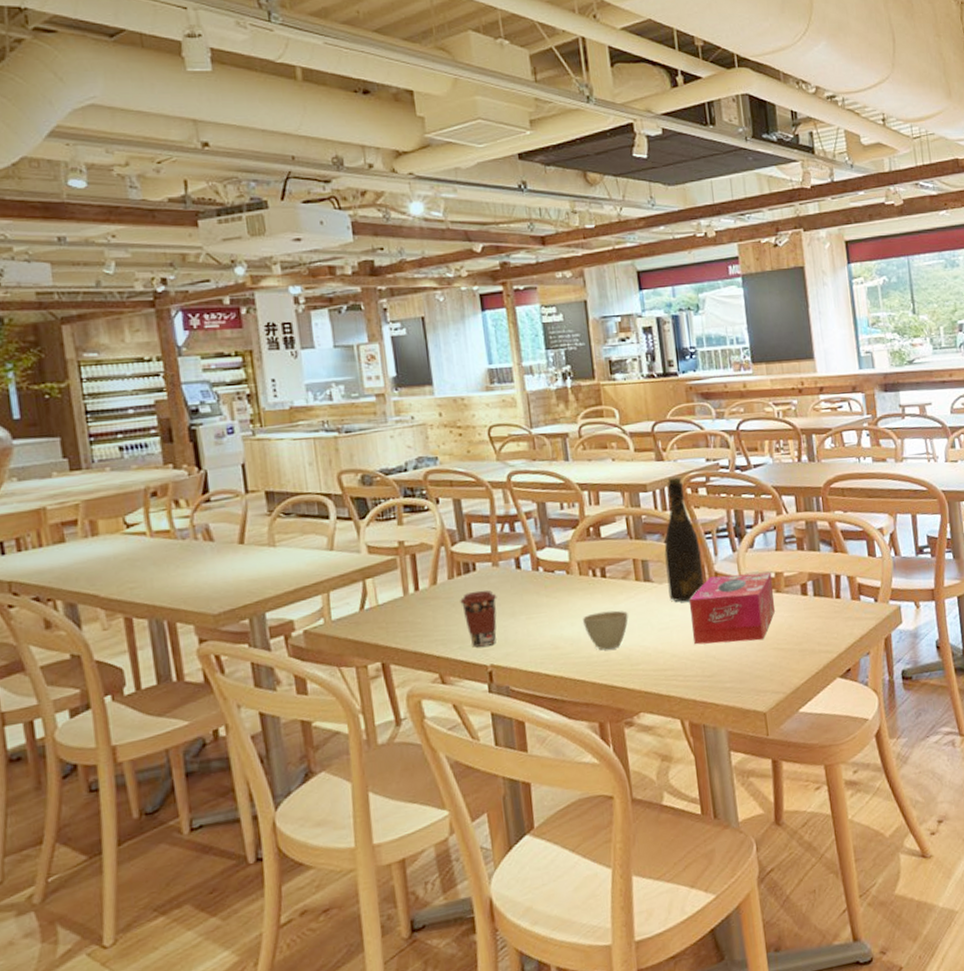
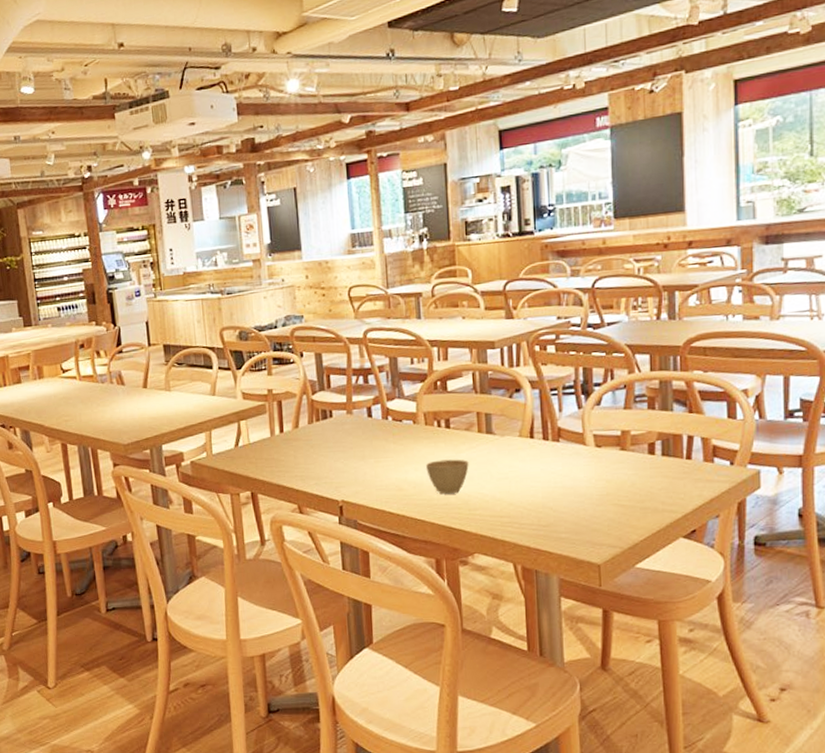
coffee cup: present [460,590,497,648] -> none [318,434,350,484]
bottle: present [664,477,704,602] -> none [508,334,546,455]
tissue box: present [690,571,775,645] -> none [530,429,619,496]

